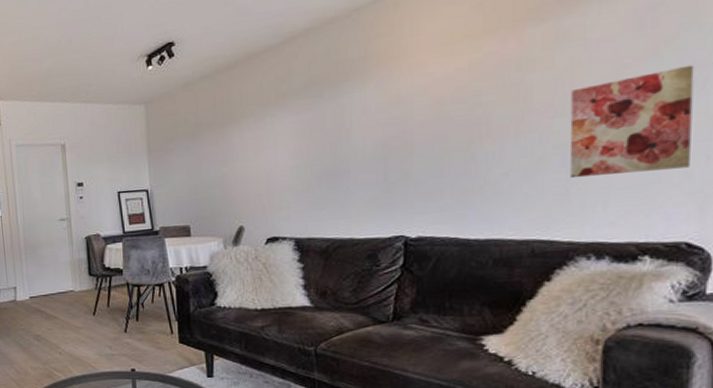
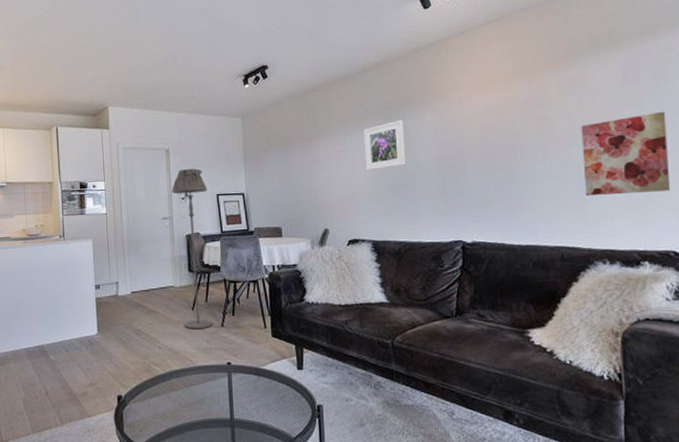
floor lamp: none [69,164,115,335] -> present [172,169,213,330]
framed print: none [287,96,339,159] -> present [363,119,406,171]

